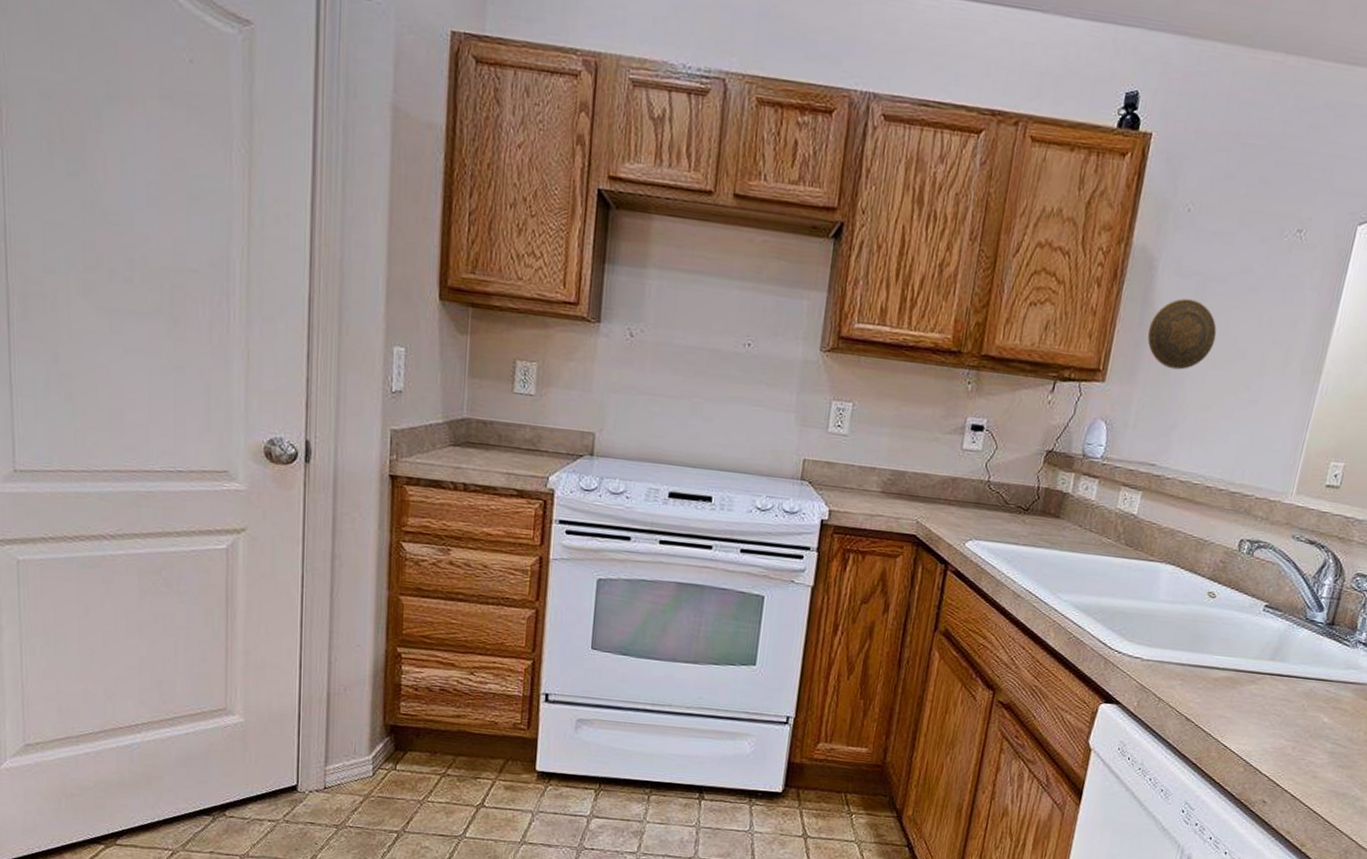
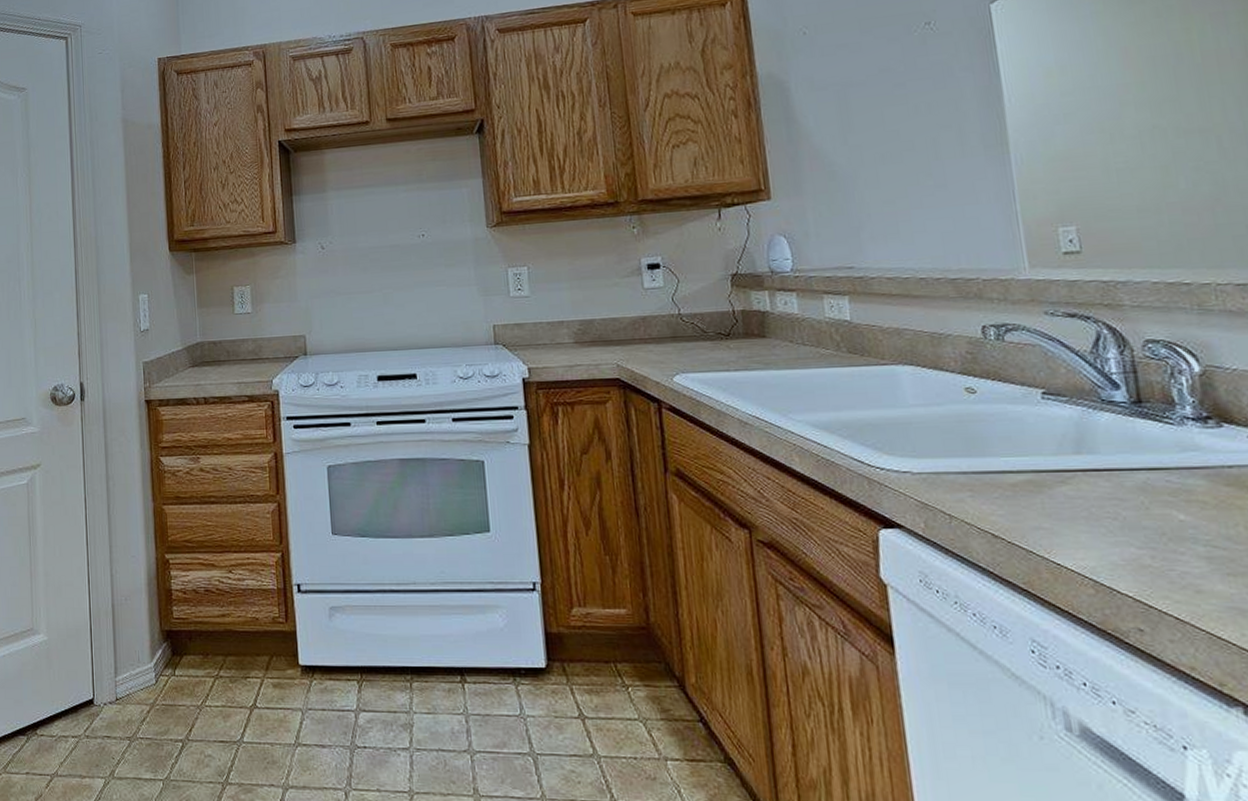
decorative plate: present [1147,298,1217,370] -> none [799,107,876,174]

